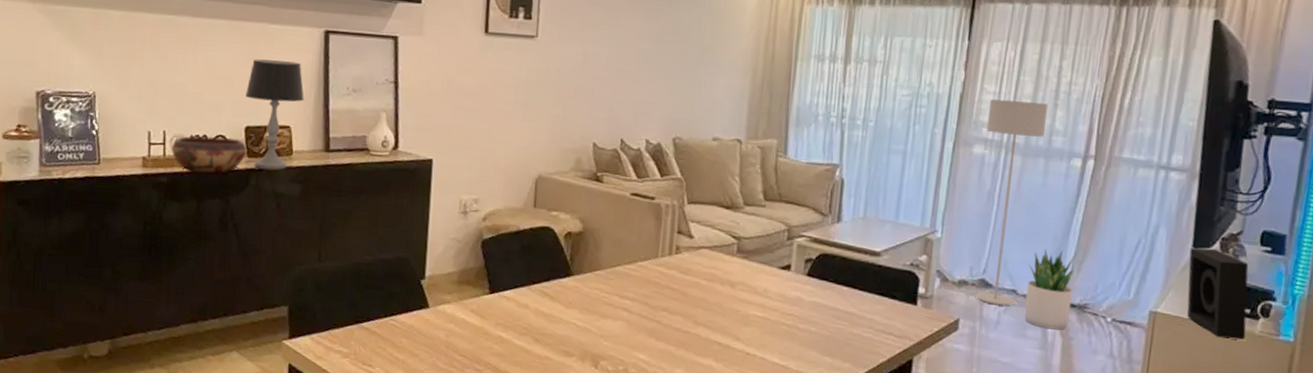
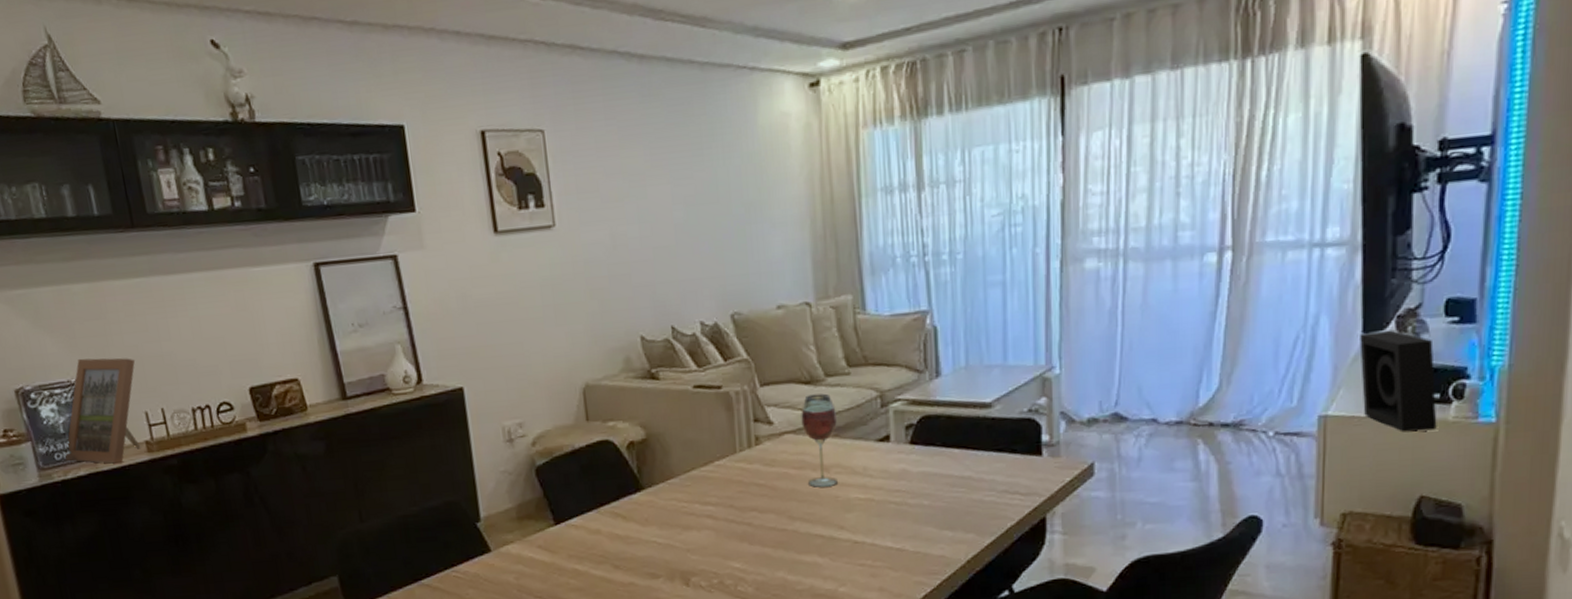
picture frame: none [66,74,150,173] -> present [65,358,142,464]
decorative bowl: present [172,136,246,176] -> none [174,403,257,450]
table lamp: present [246,59,304,171] -> none [241,305,307,432]
wineglass: none [715,218,749,301] -> present [801,393,838,487]
floor lamp: present [973,99,1049,306] -> none [1097,194,1169,441]
planter: present [1024,249,1077,330] -> none [1167,364,1224,457]

